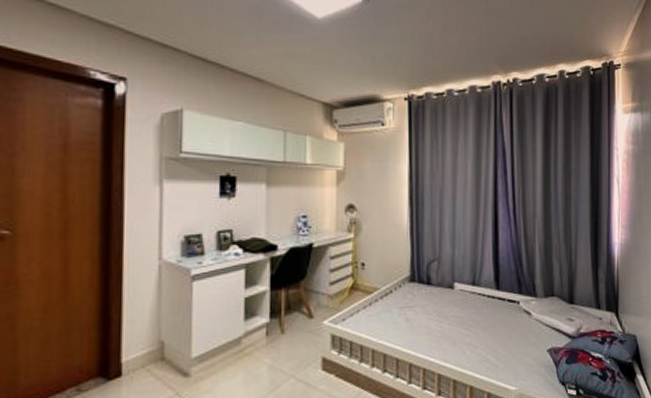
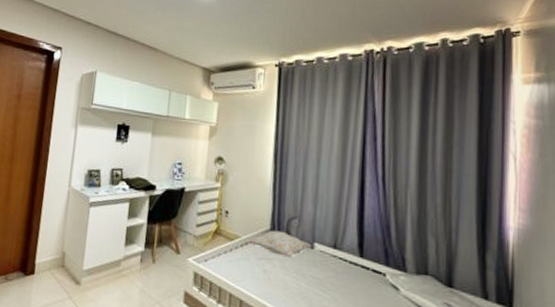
decorative pillow: none [388,276,452,302] -> present [248,230,312,258]

